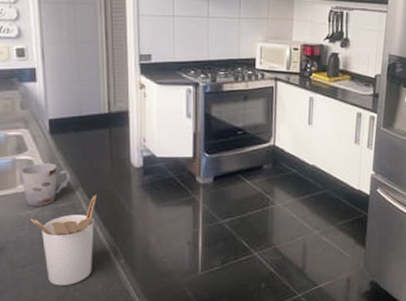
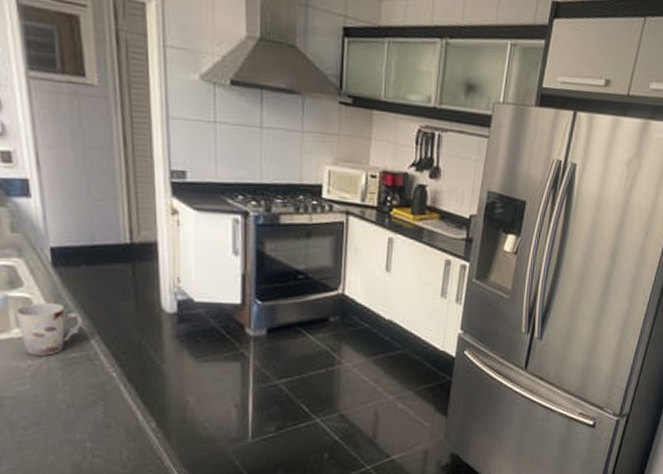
utensil holder: present [31,195,97,286] -> none [32,344,118,451]

